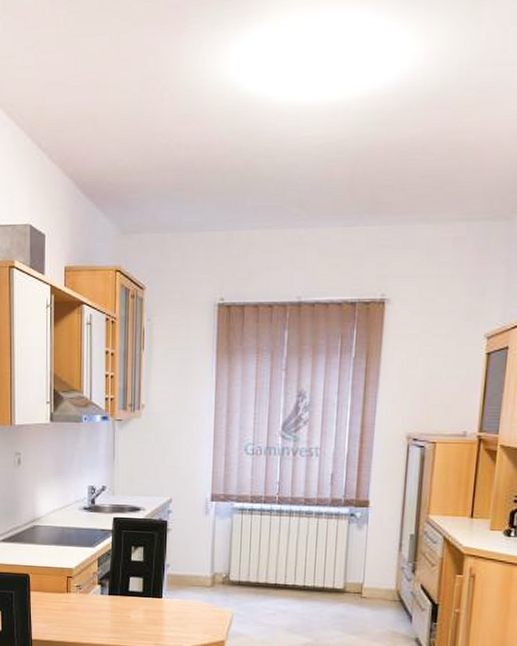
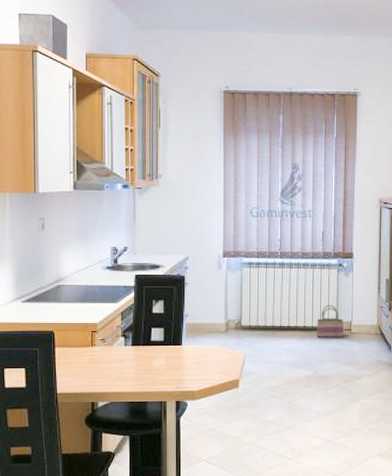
basket: none [318,562,354,603] -> present [316,305,345,338]

